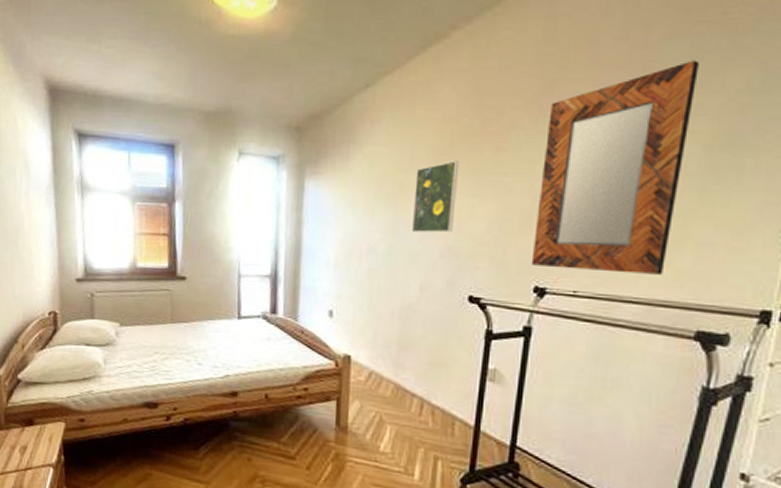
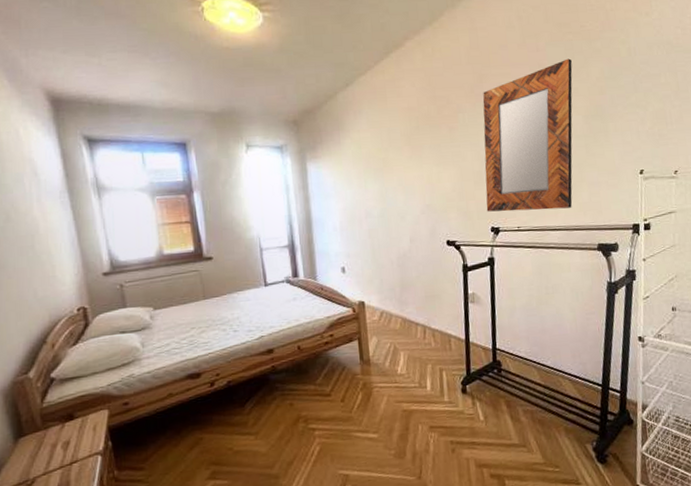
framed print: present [411,161,460,233] -> none [394,139,428,198]

